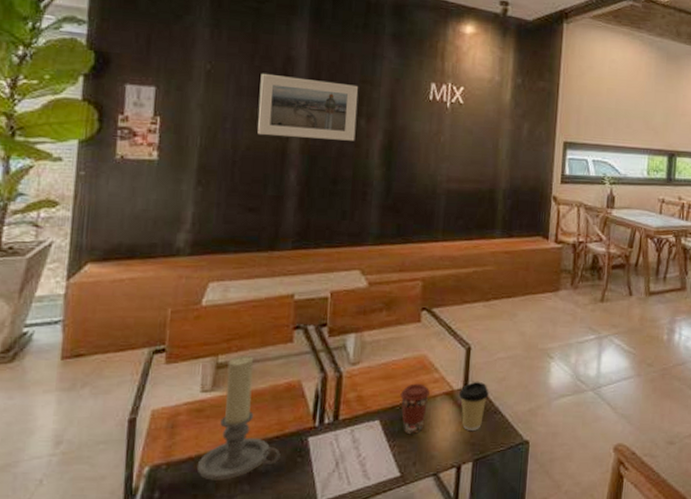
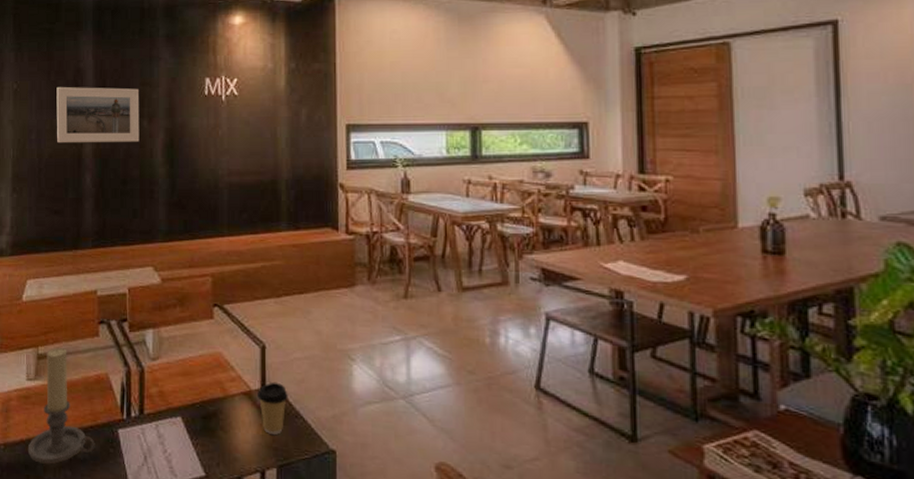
coffee cup: present [400,383,430,434] -> none [199,381,227,433]

